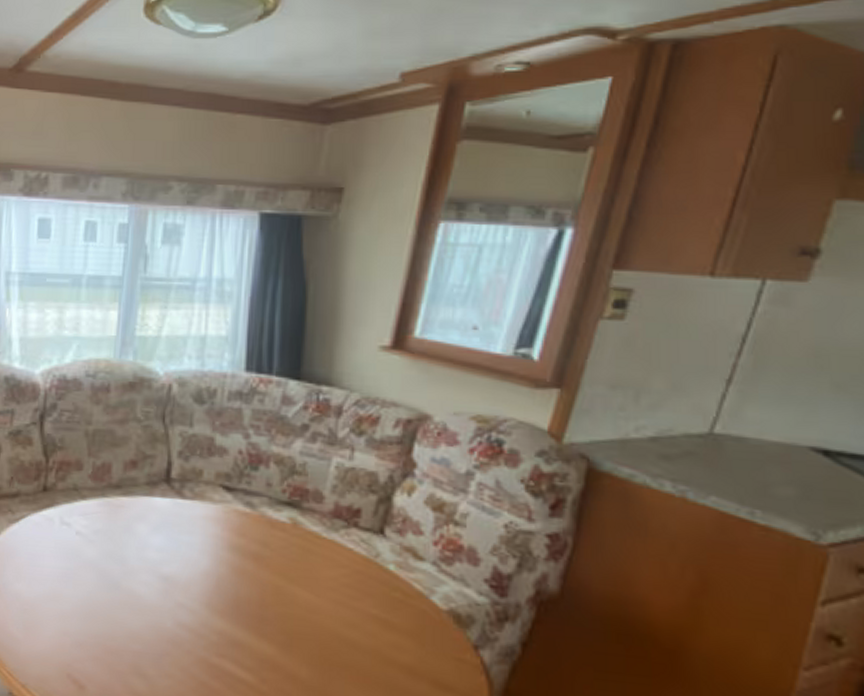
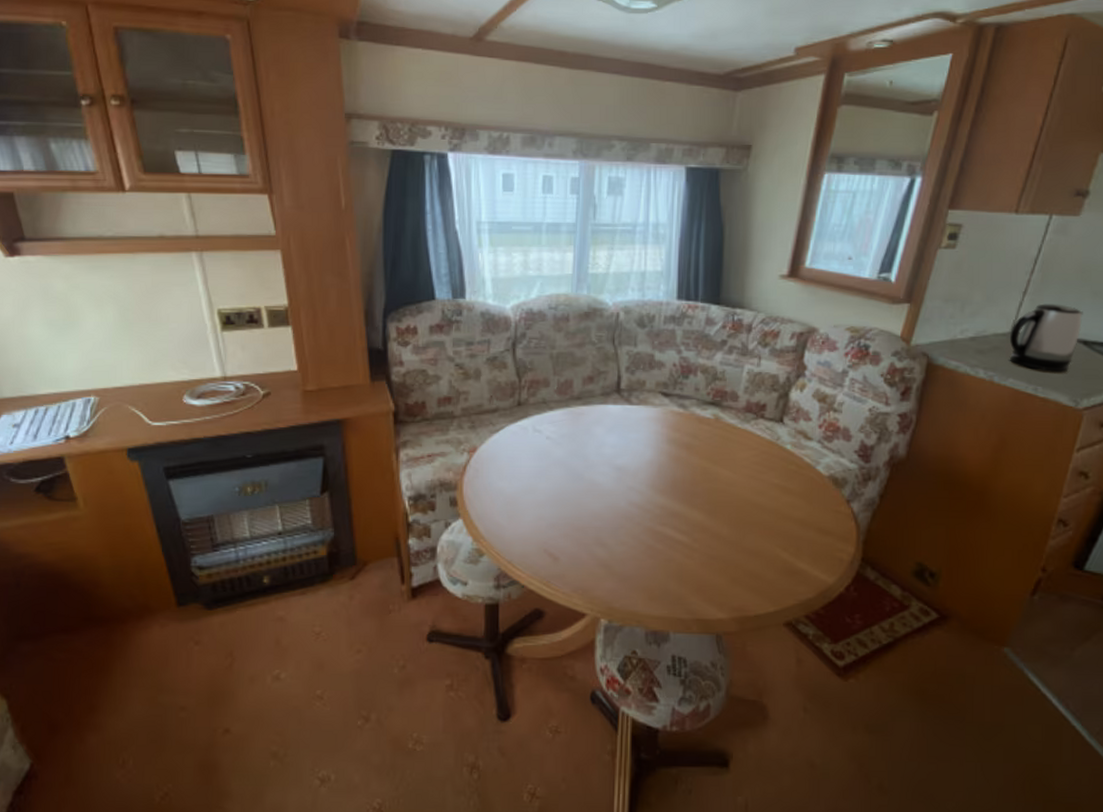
kettle: none [708,396,821,494] -> present [1009,303,1083,374]

